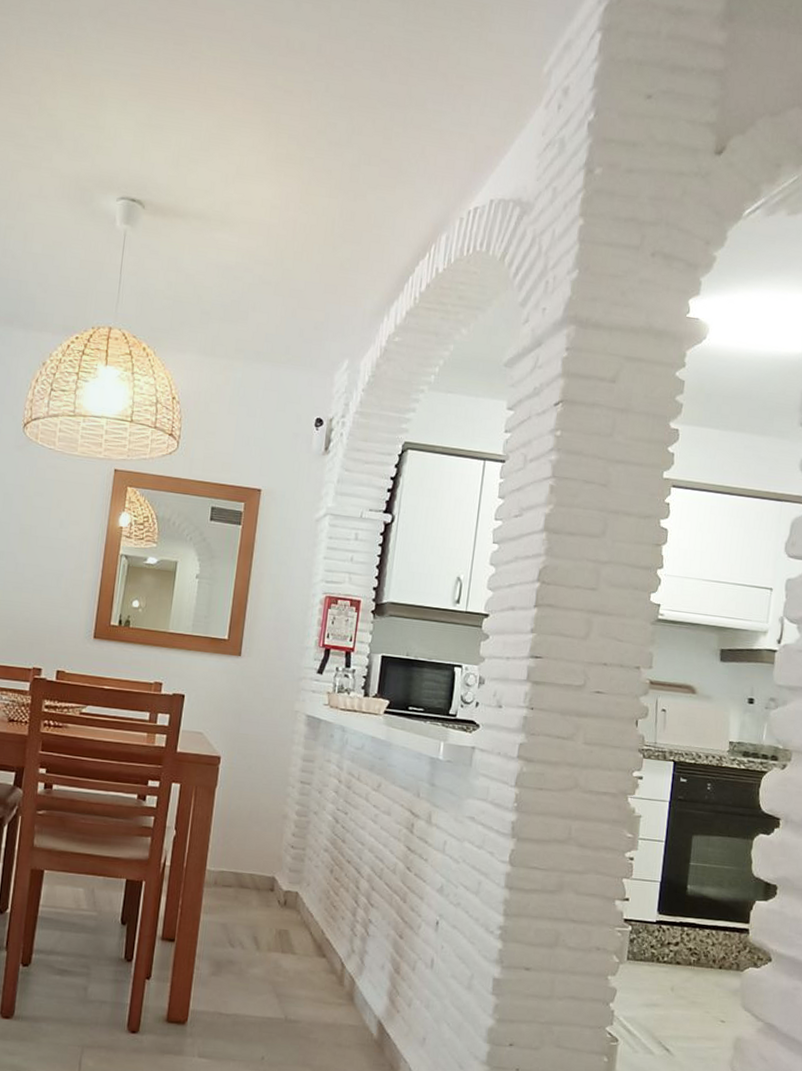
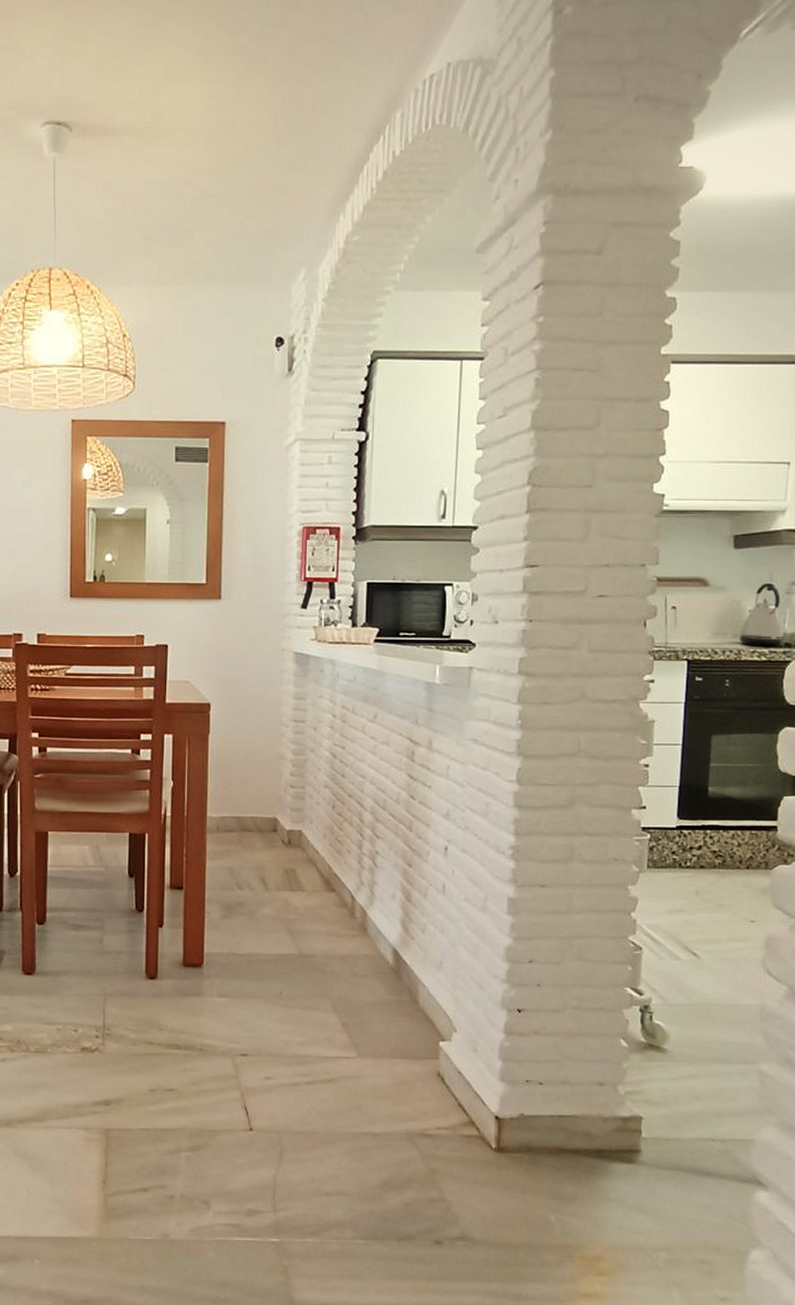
kettle: none [720,696,762,757] -> present [738,582,784,647]

